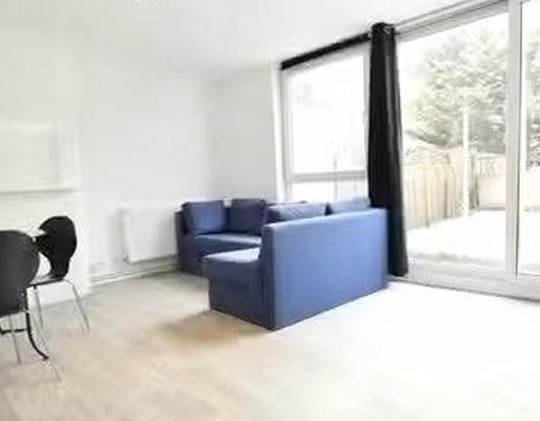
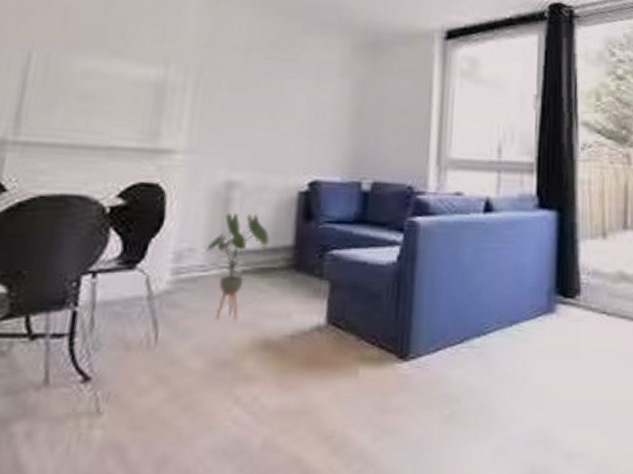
house plant: none [112,233,158,312] -> present [206,212,269,320]

